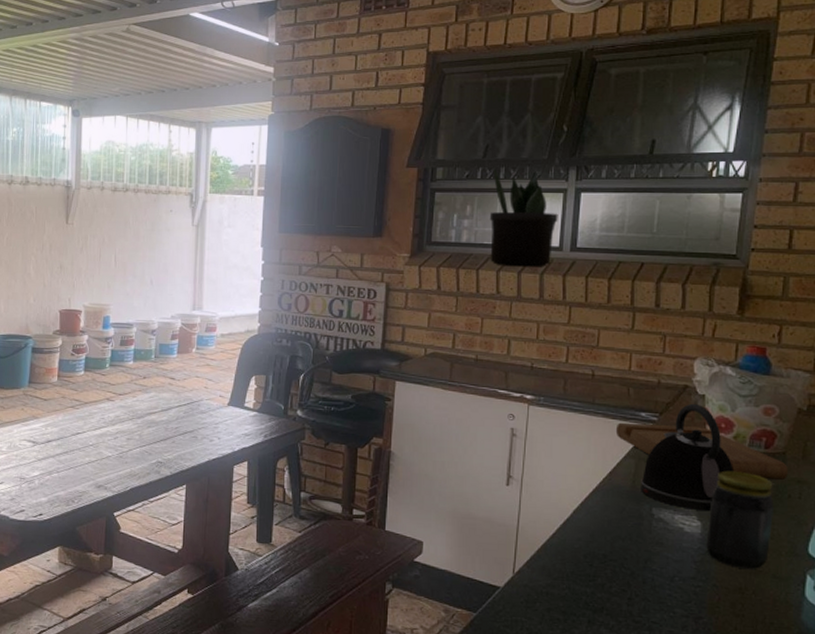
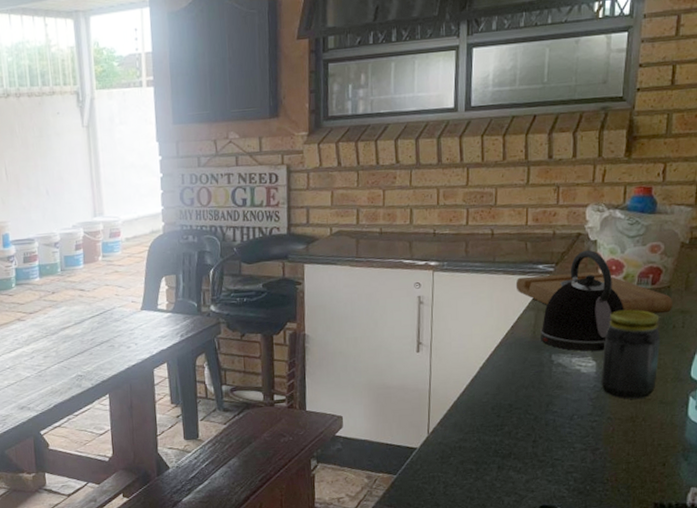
planter: present [489,166,558,268] -> none [384,27,452,135]

